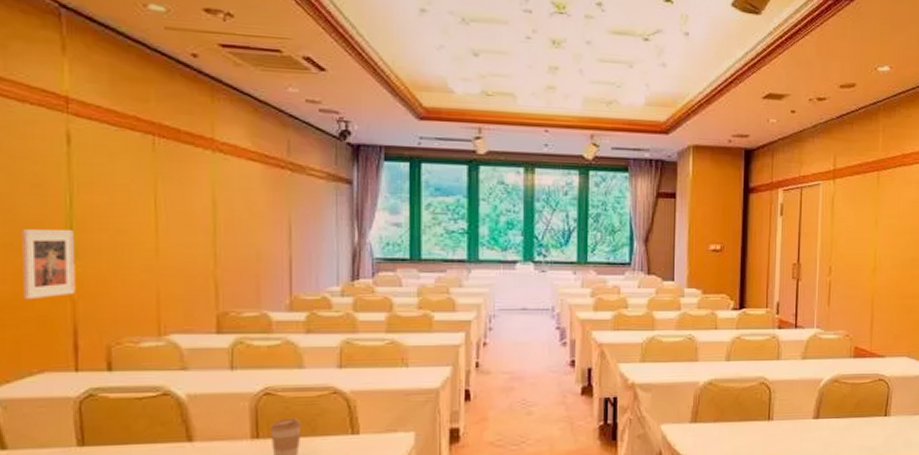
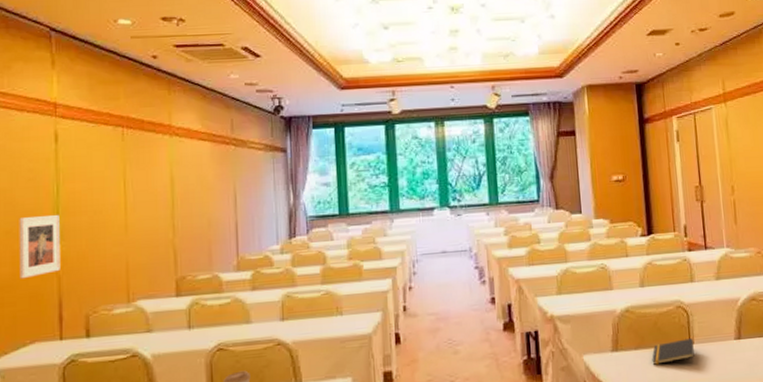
notepad: none [729,415,772,438] -> present [652,338,695,365]

